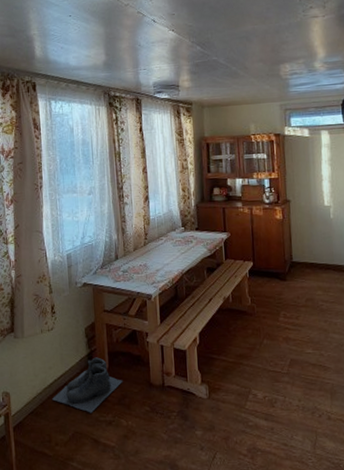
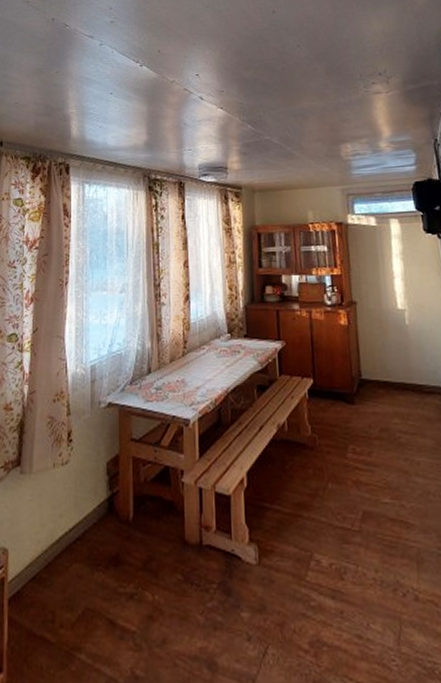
boots: present [51,357,123,413] -> none [59,502,150,581]

